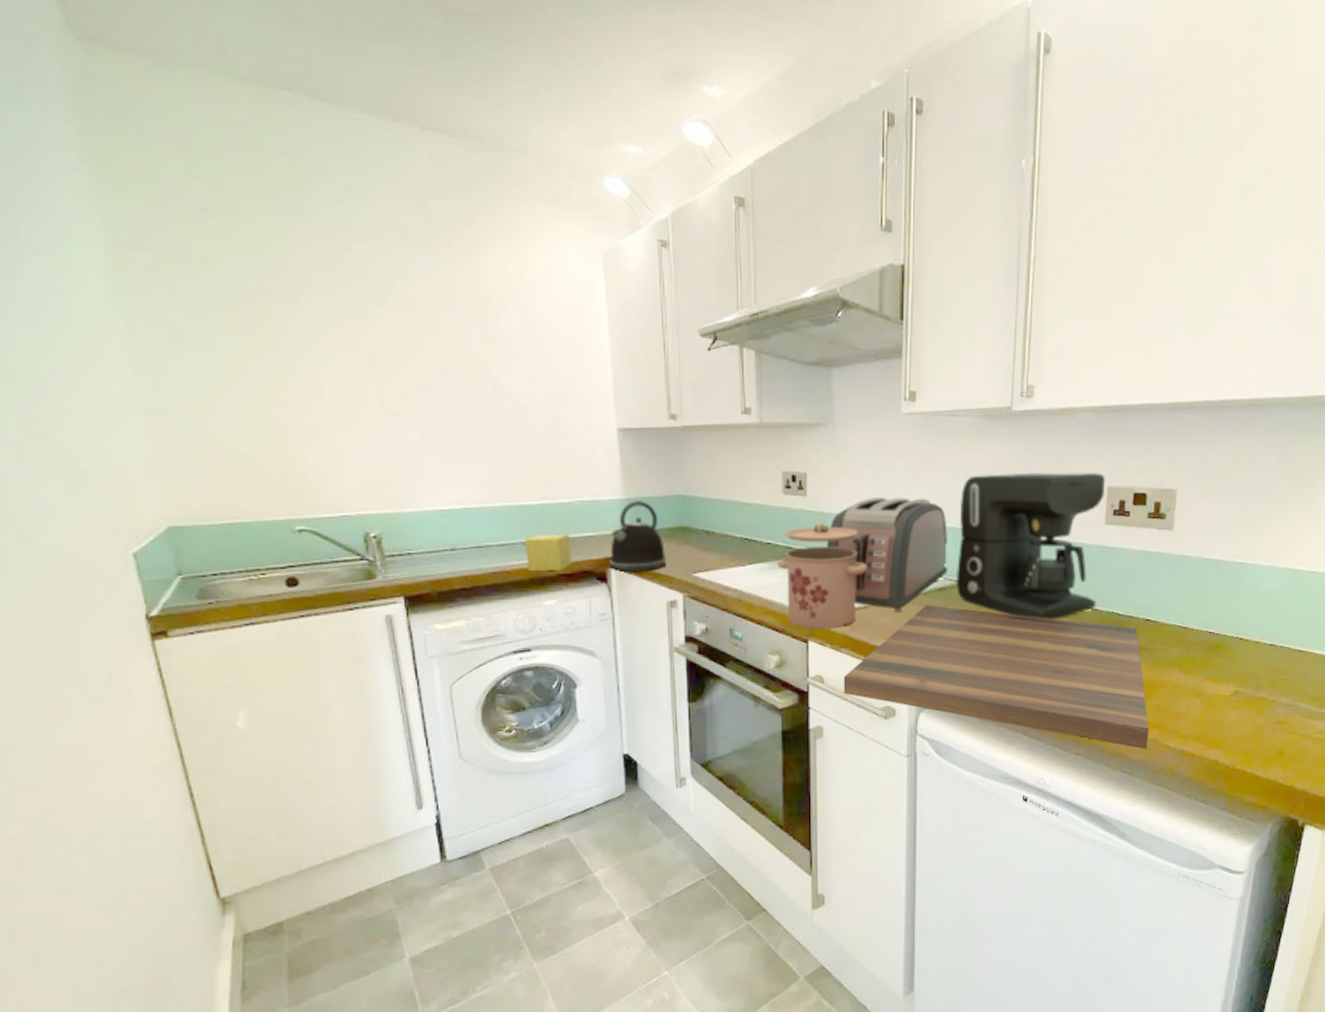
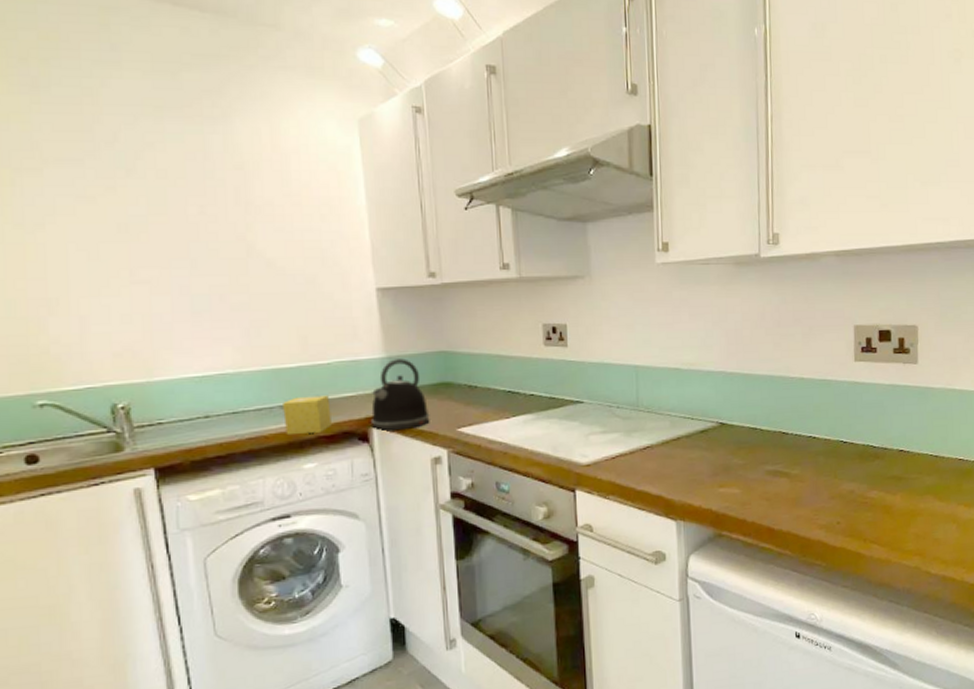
cooking pot: present [776,522,868,630] -> none [540,371,631,479]
toaster: present [826,497,948,613] -> none [589,343,709,457]
cutting board: present [843,605,1149,749] -> none [612,447,911,577]
coffee maker: present [955,472,1105,619] -> none [716,313,852,456]

